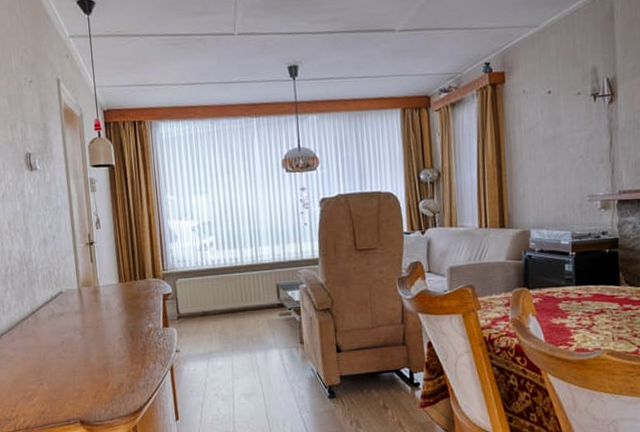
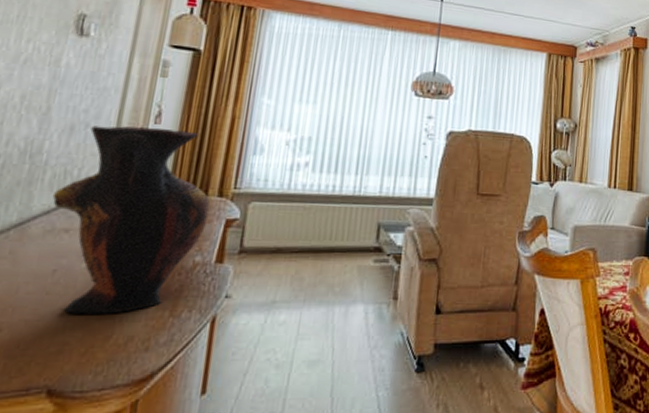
vase: none [46,231,151,370] -> present [52,125,210,314]

